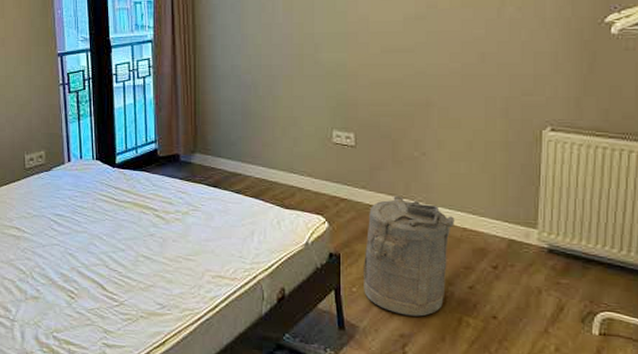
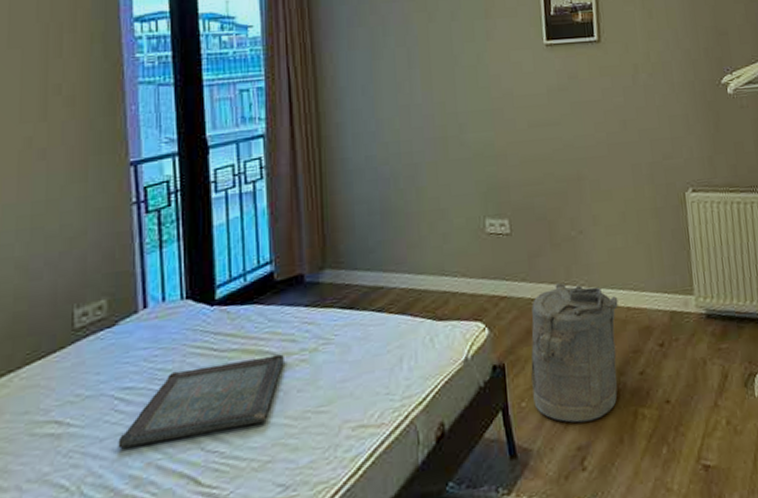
serving tray: none [53,209,164,258] -> present [118,354,284,449]

